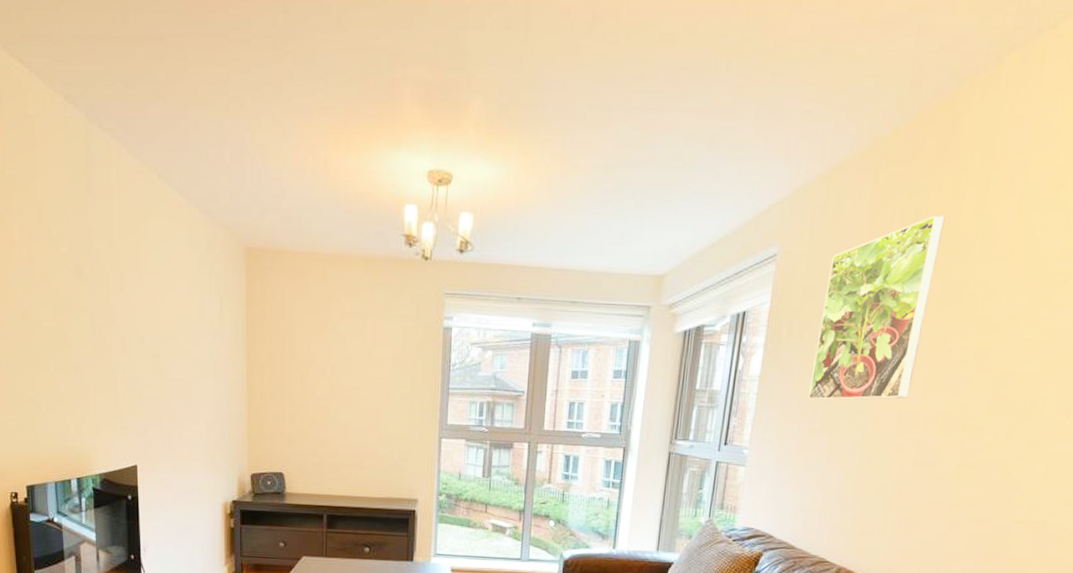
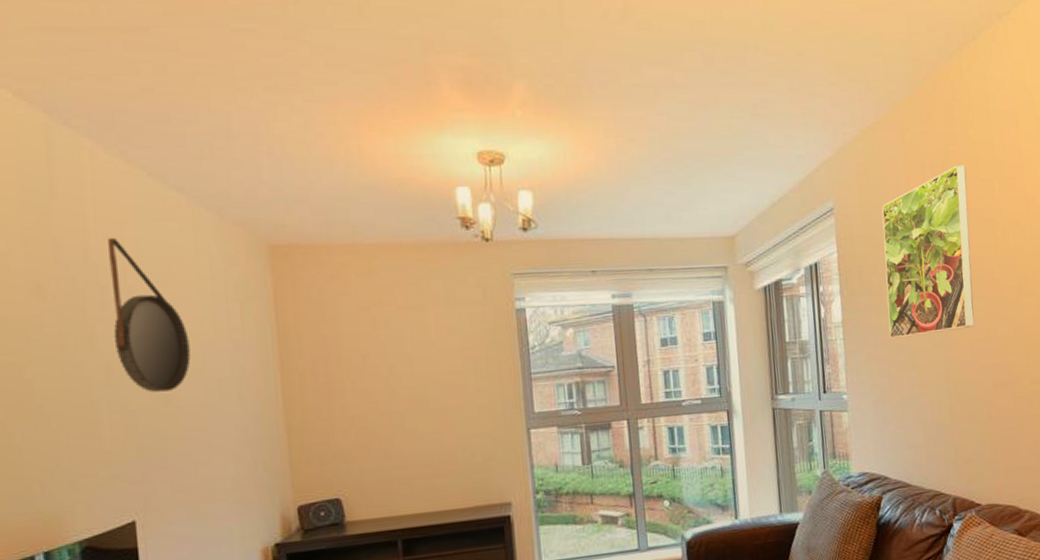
home mirror: none [127,230,181,365] -> present [108,237,191,392]

